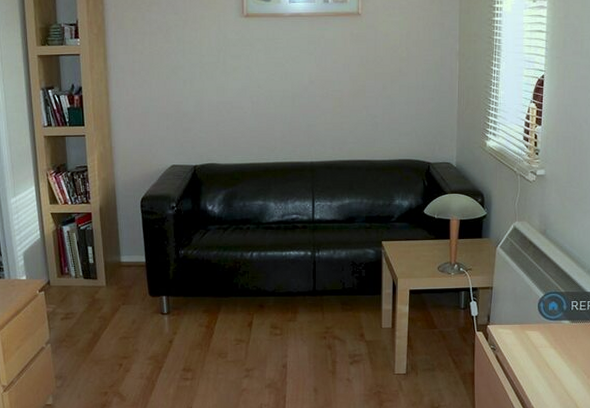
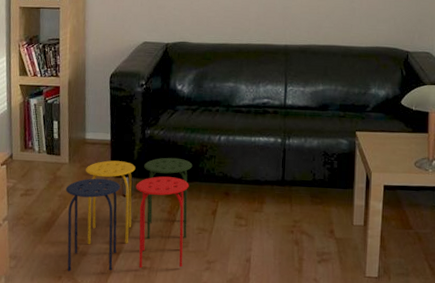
stool: none [105,275,227,387] -> present [65,157,193,272]

